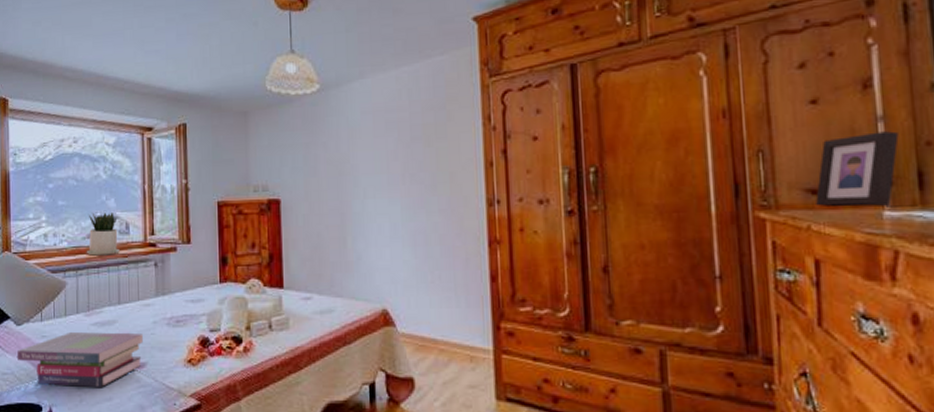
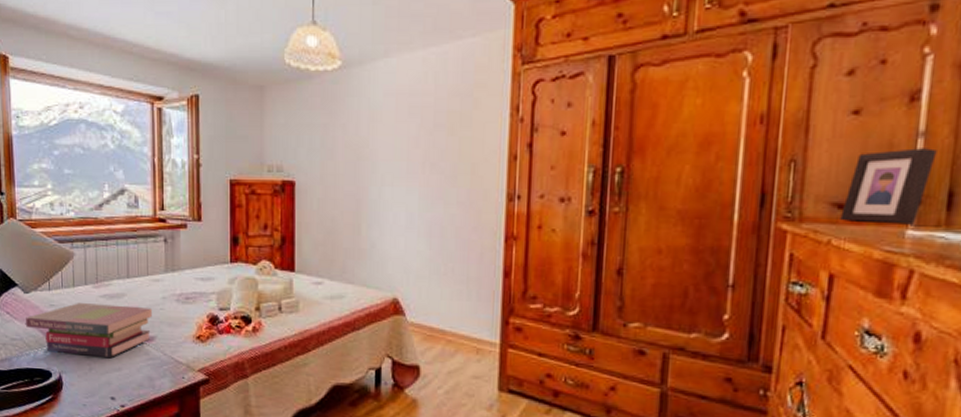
planter: present [86,212,120,256] -> none [94,183,128,228]

